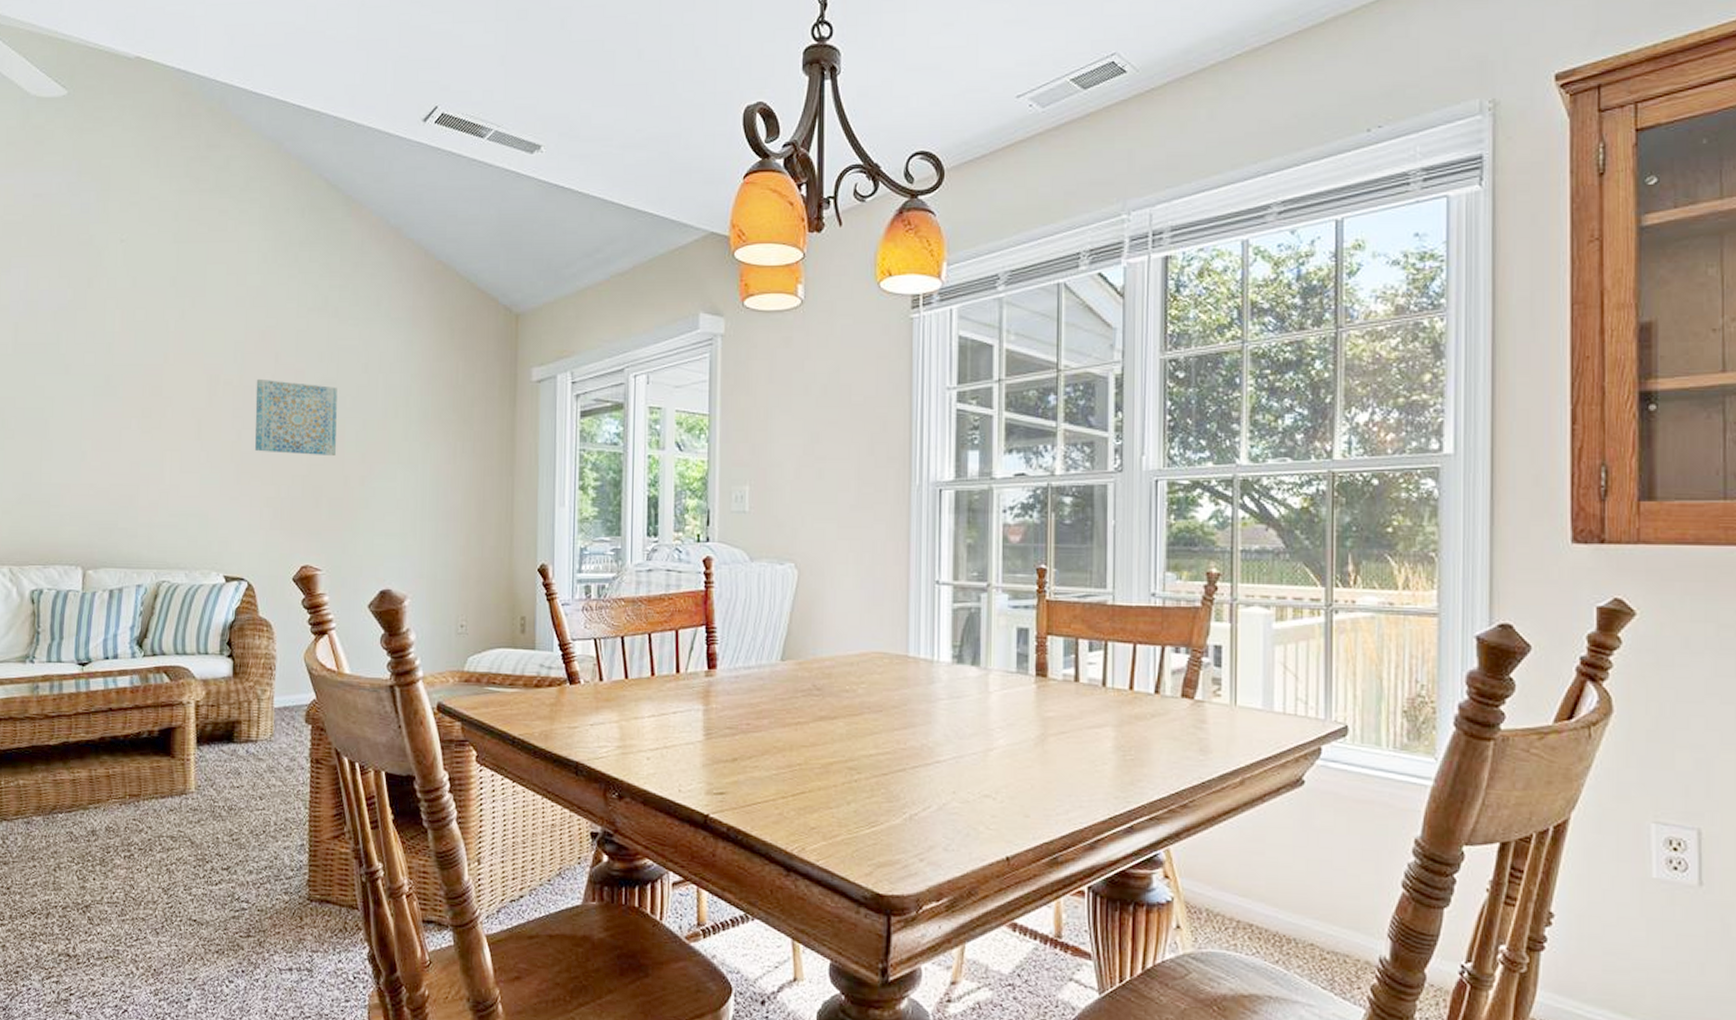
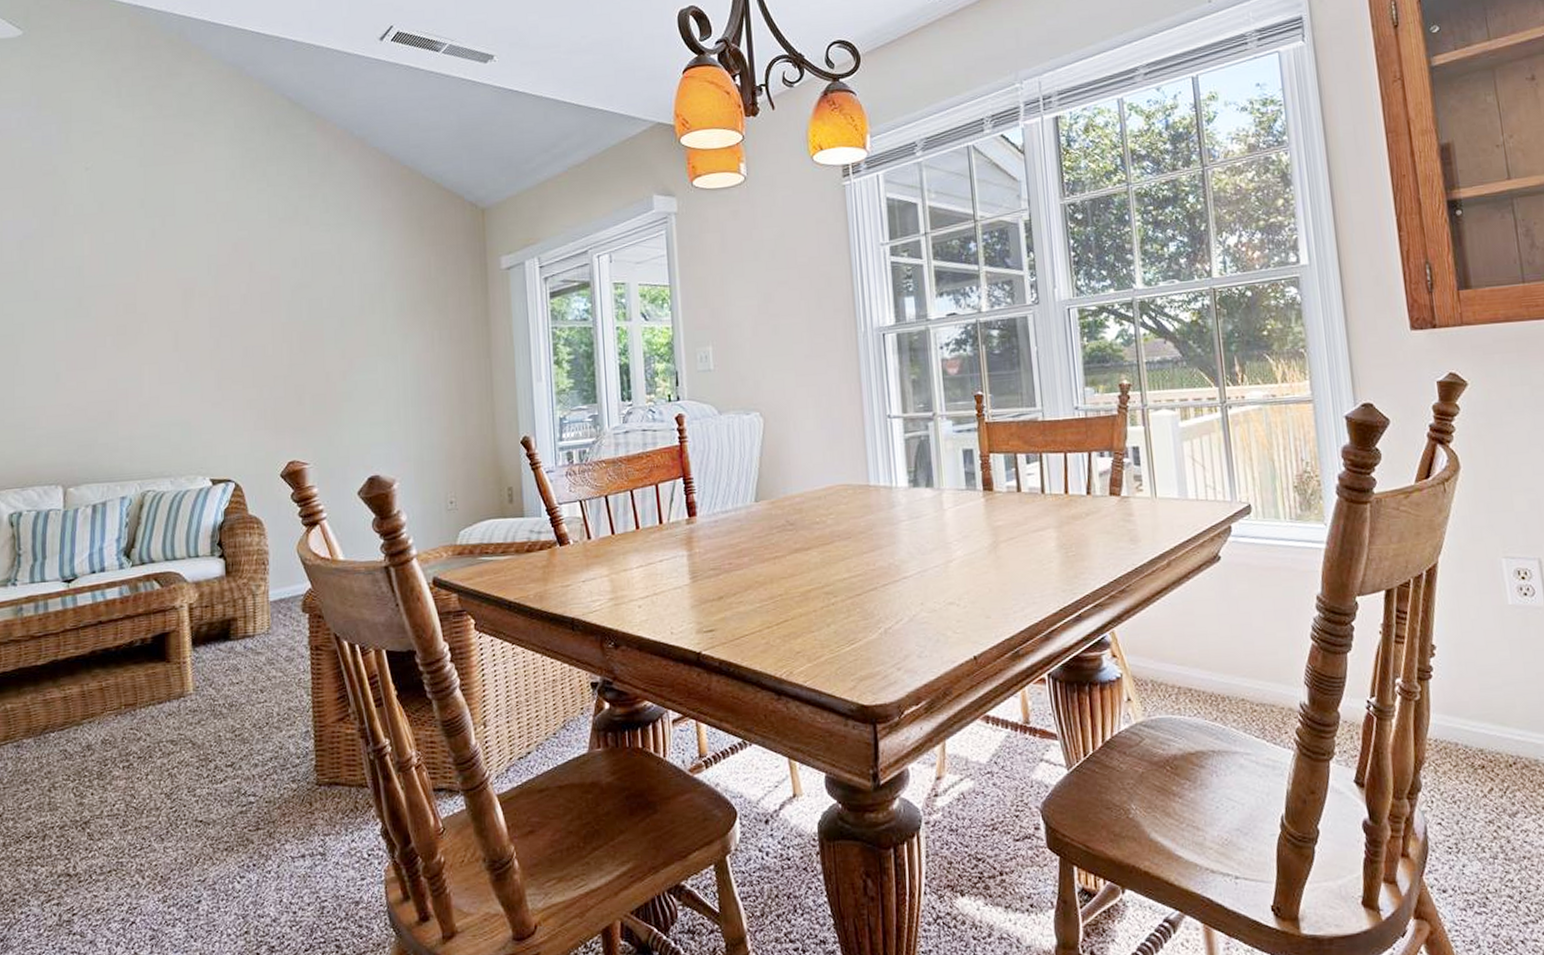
wall art: present [255,378,337,455] -> none [231,288,315,358]

